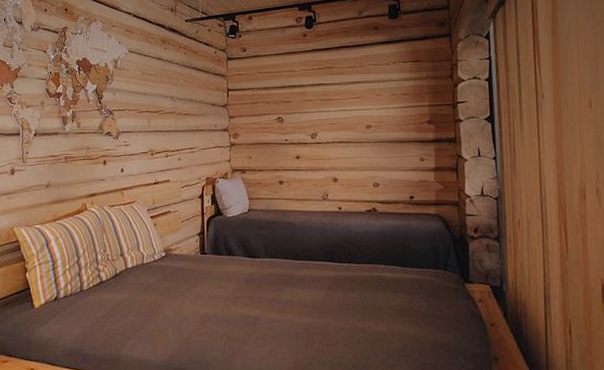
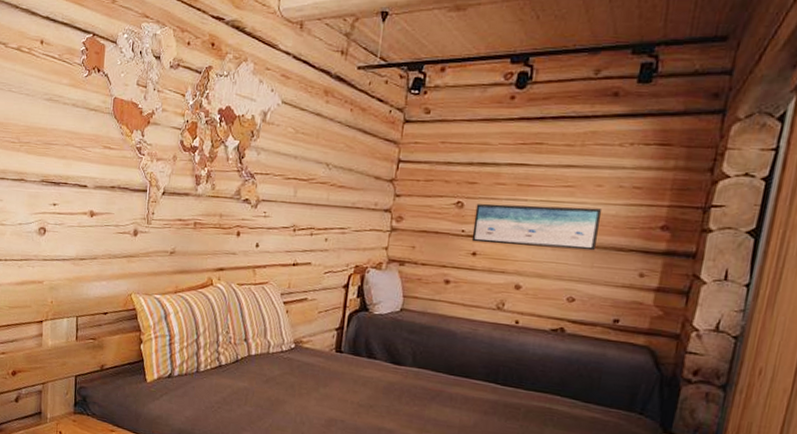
wall art: none [293,112,386,148] -> present [471,203,603,251]

